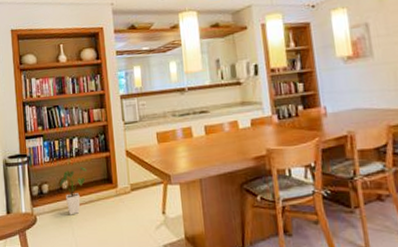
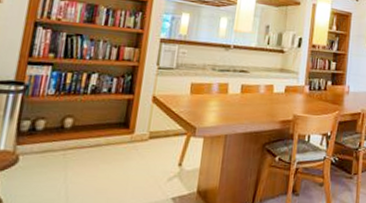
house plant: present [59,167,88,215] -> none [60,106,102,159]

